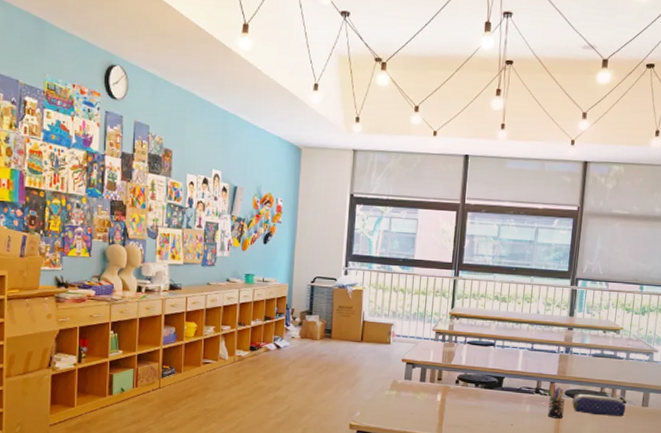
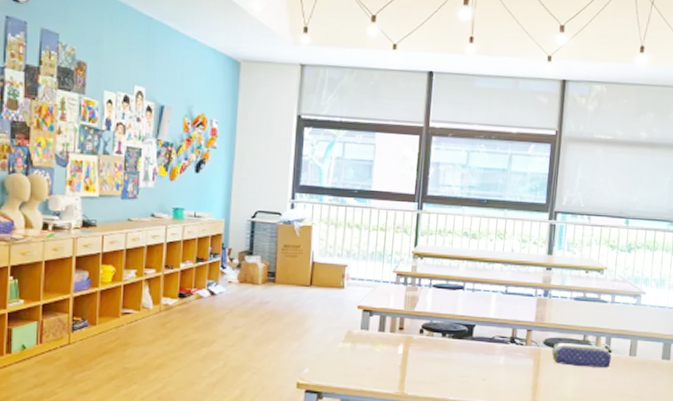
pen holder: present [547,384,566,418] -> none [524,332,544,371]

